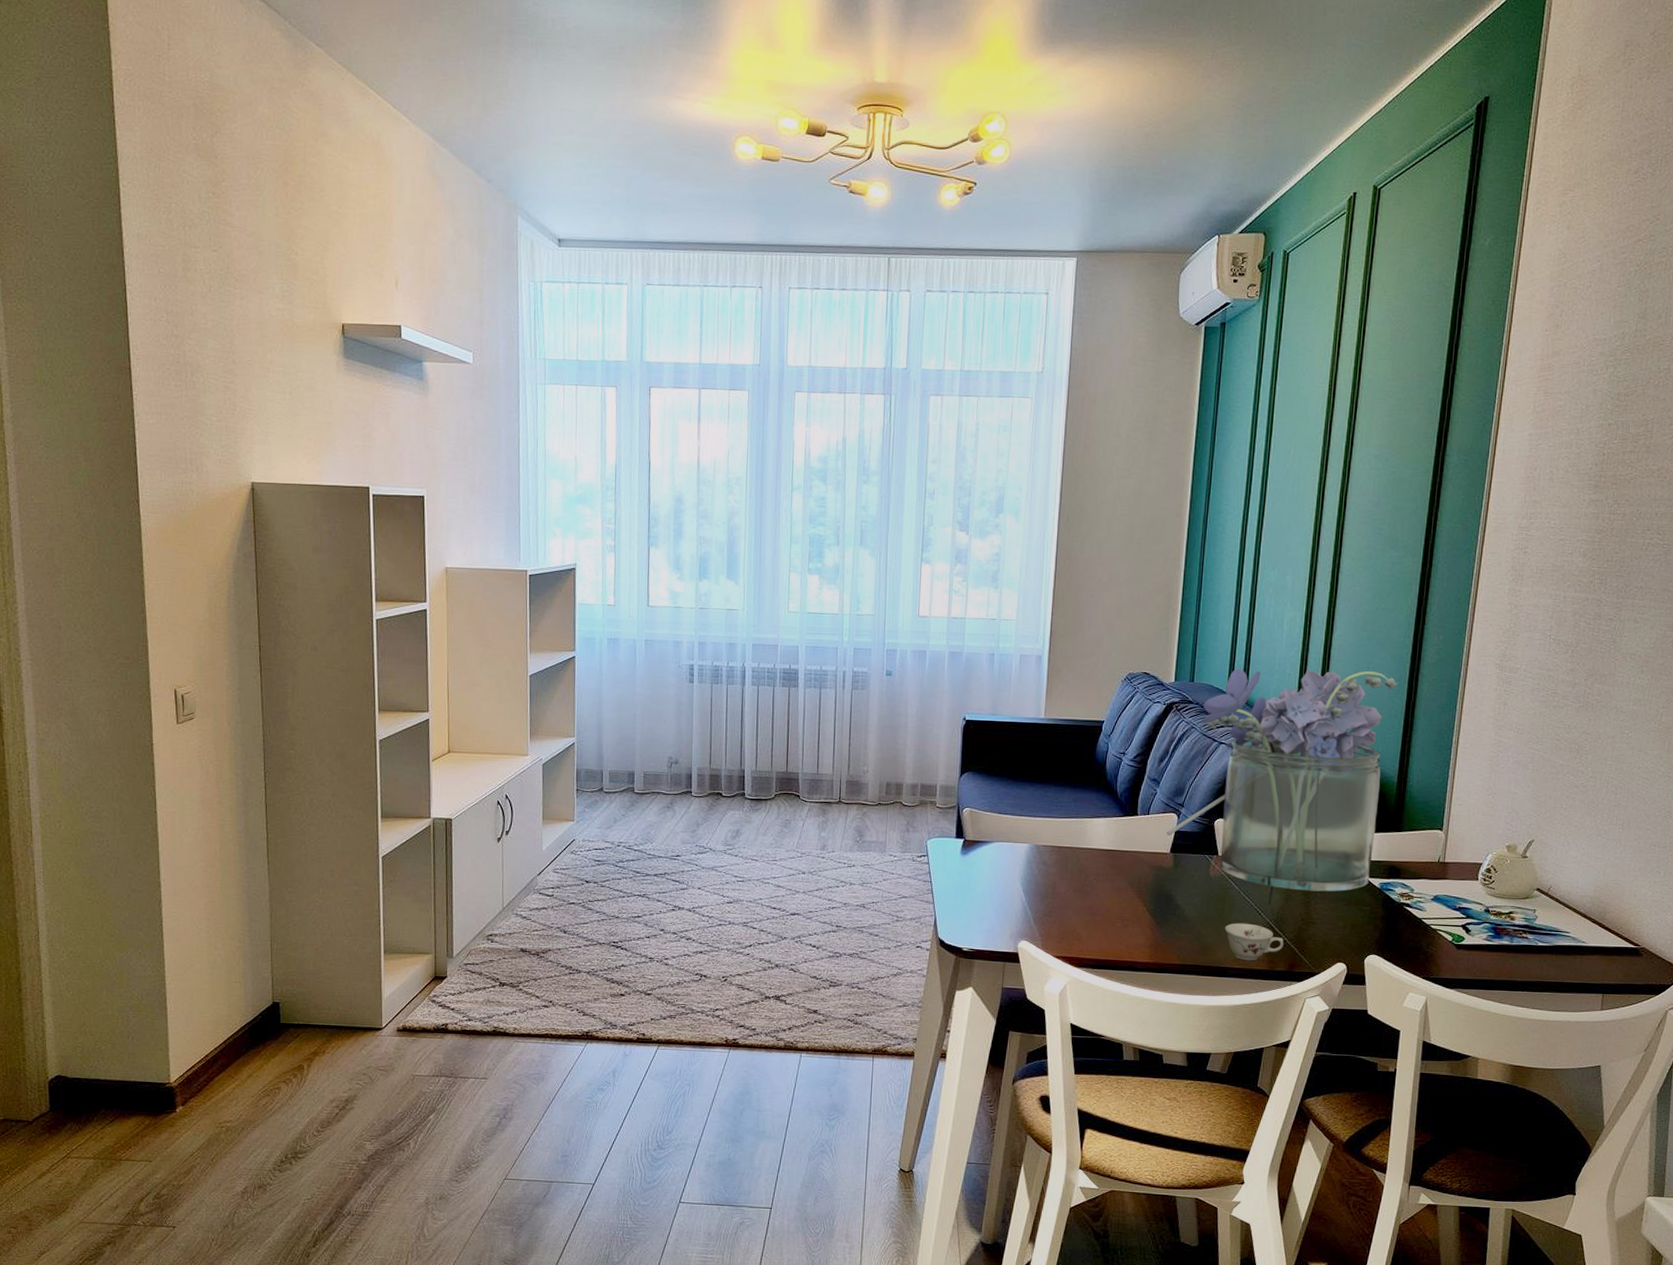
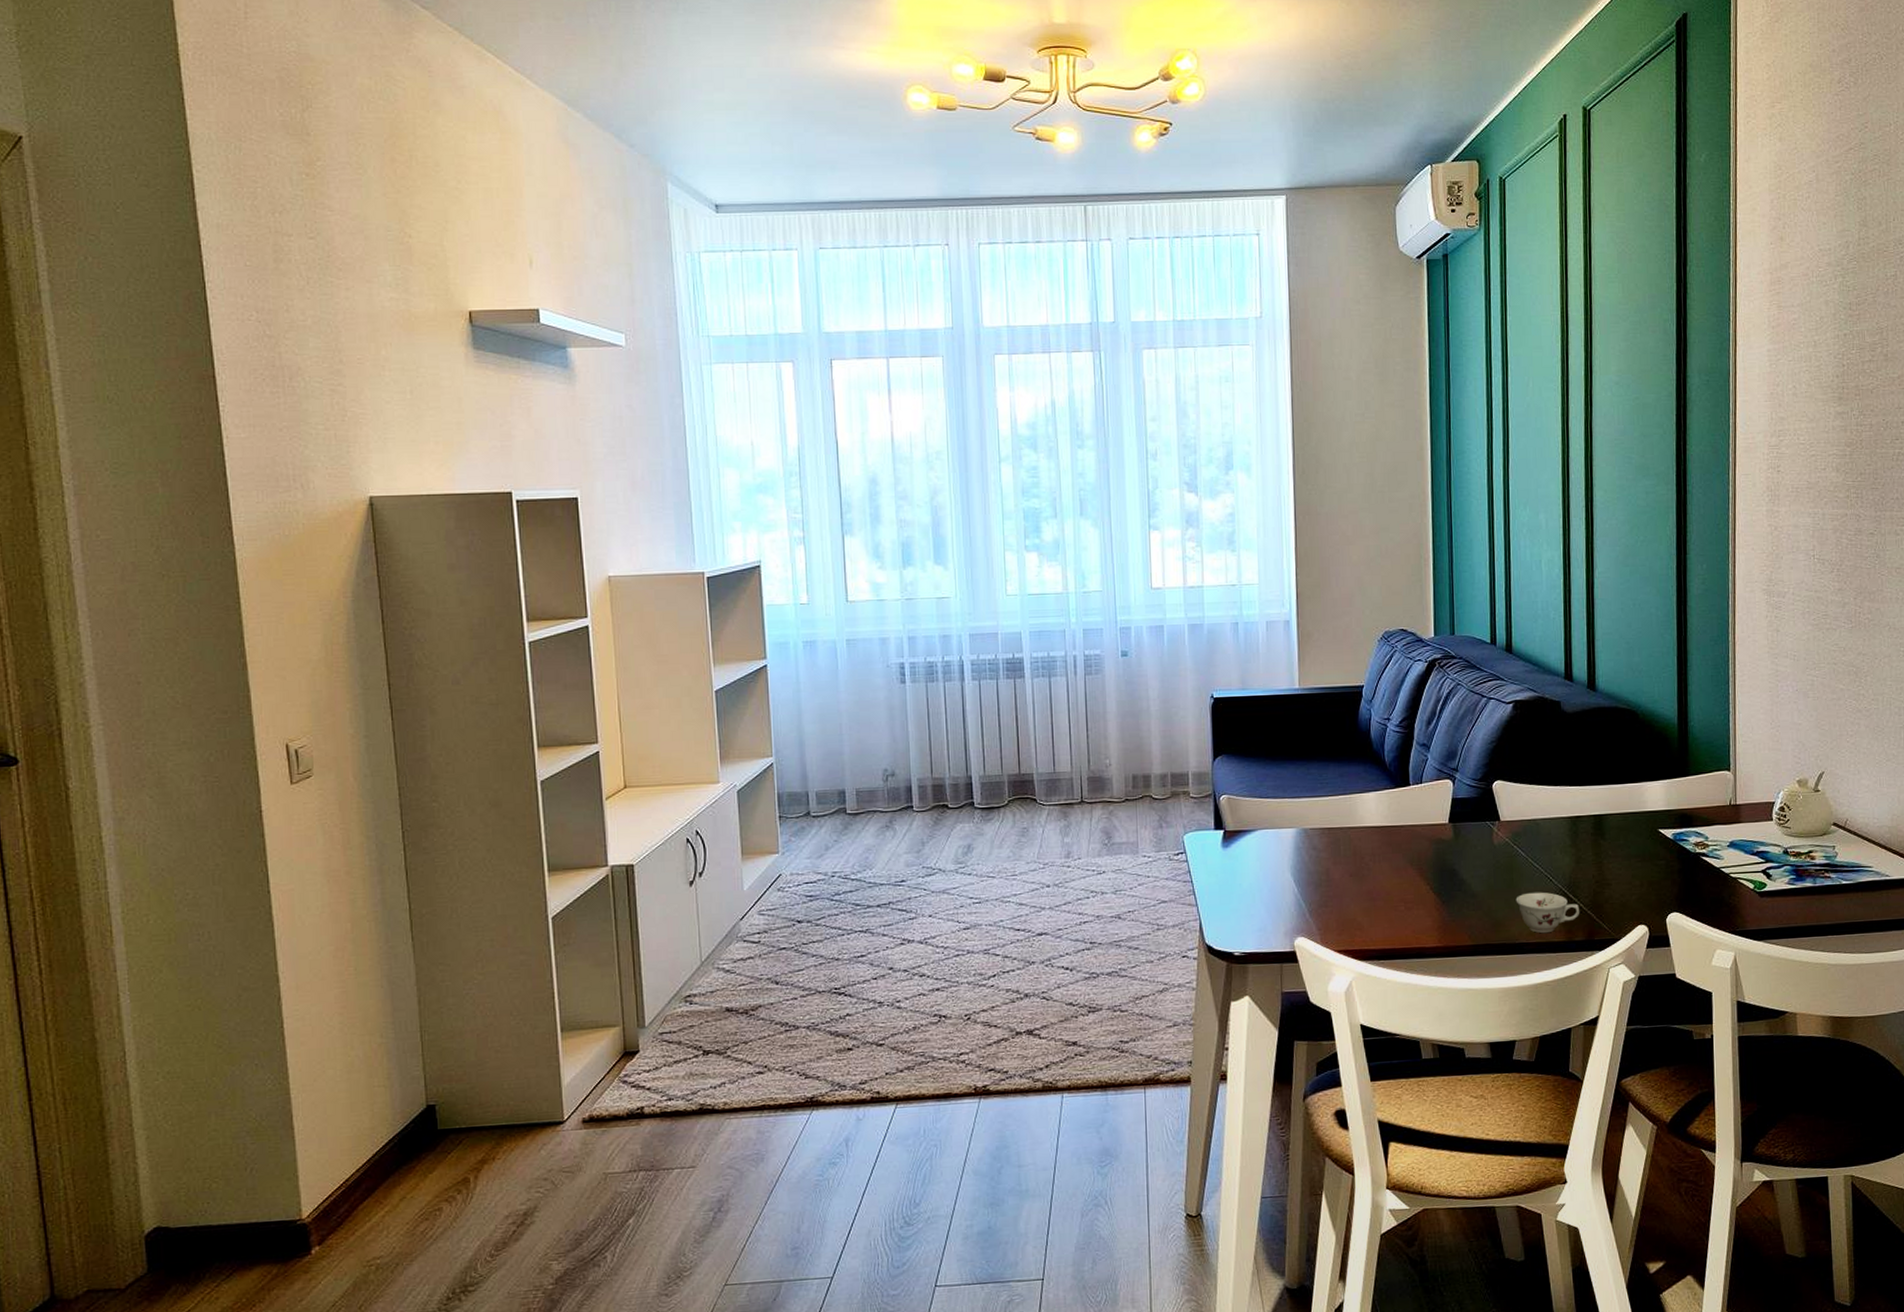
flower bouquet: present [1167,668,1399,906] -> none [1443,607,1668,870]

